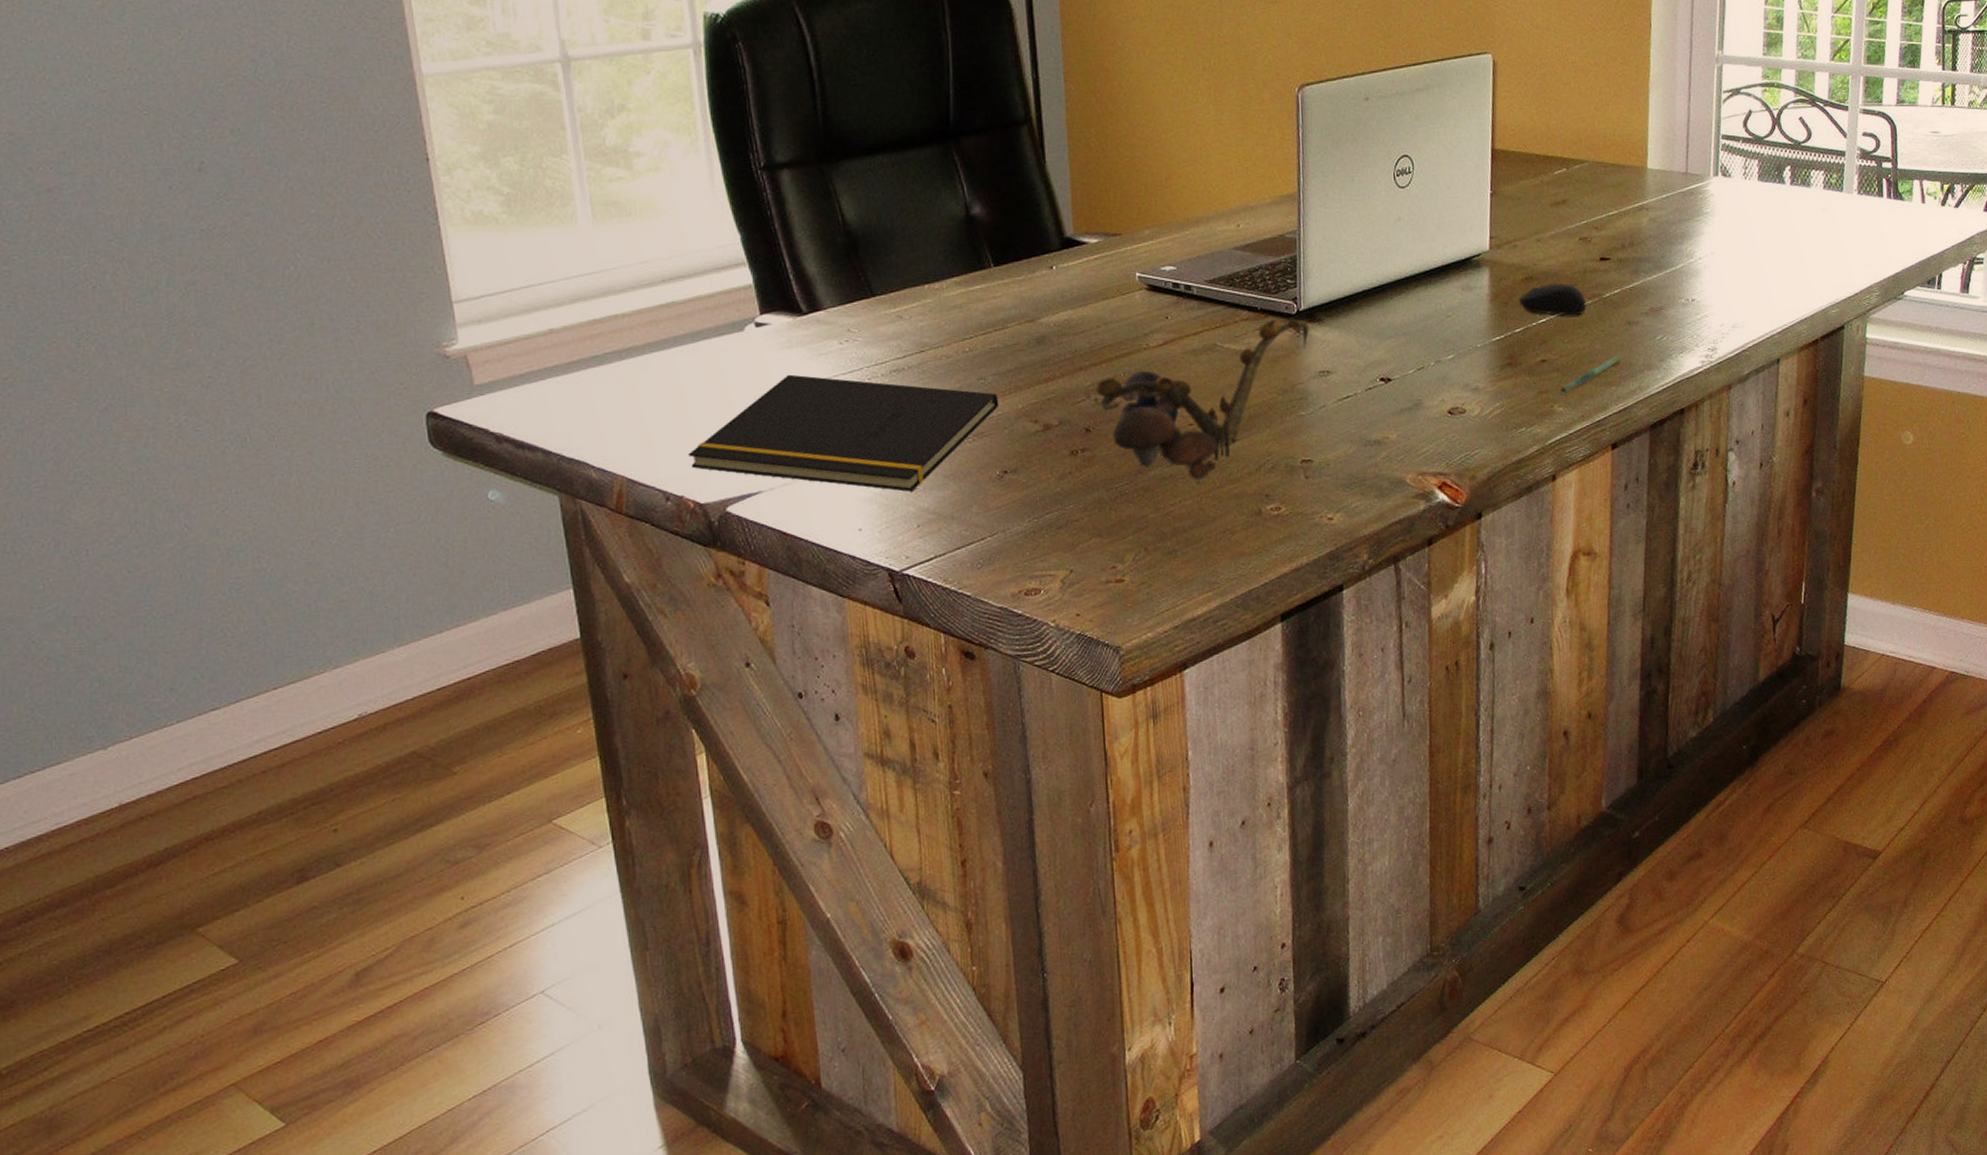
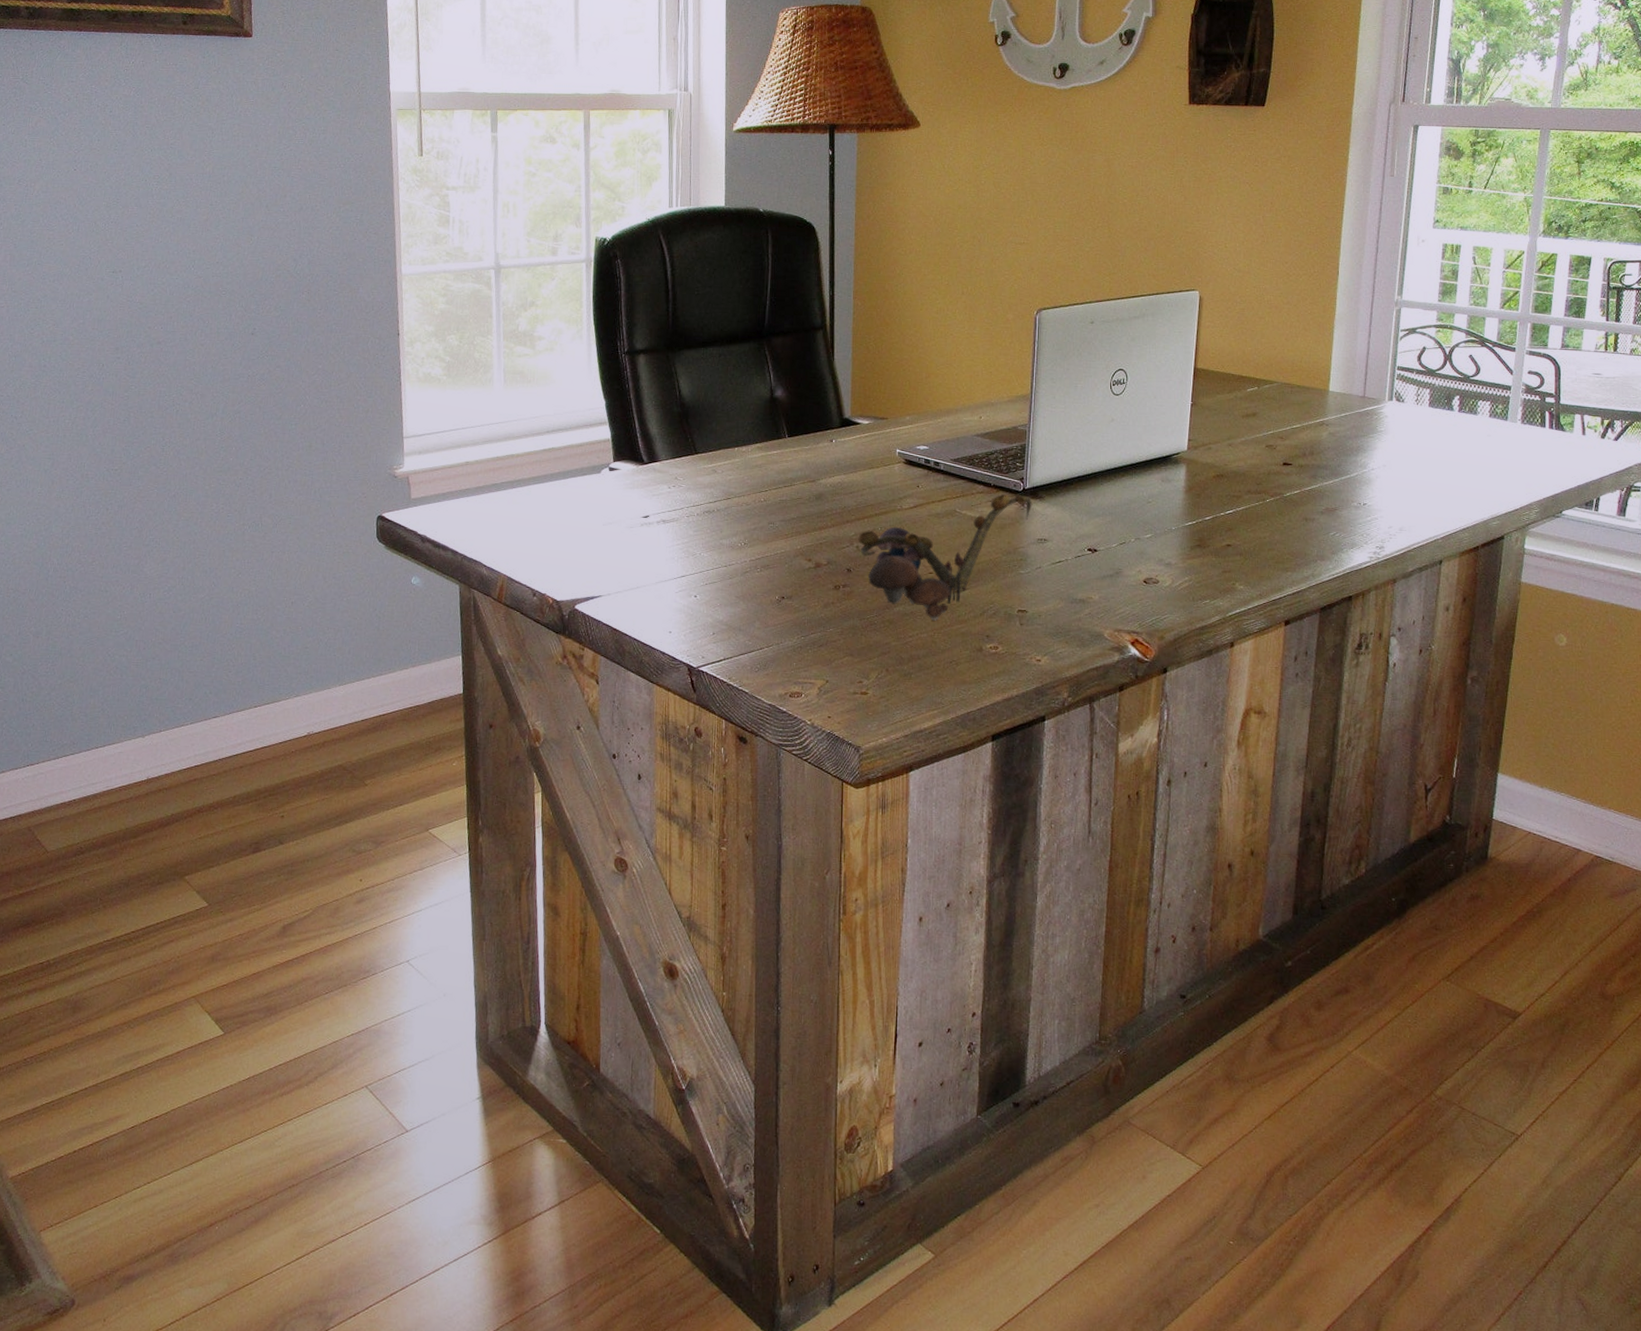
notepad: present [689,374,999,492] -> none [552,508,783,606]
computer mouse: present [1518,283,1587,316] -> none [1209,482,1269,510]
pen: present [1559,354,1623,395] -> none [1241,545,1299,575]

